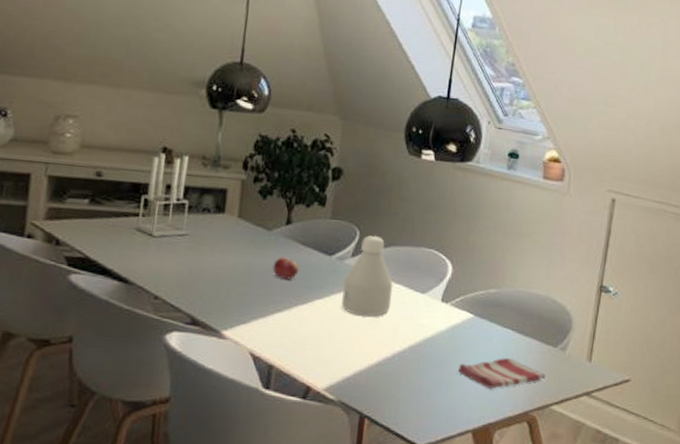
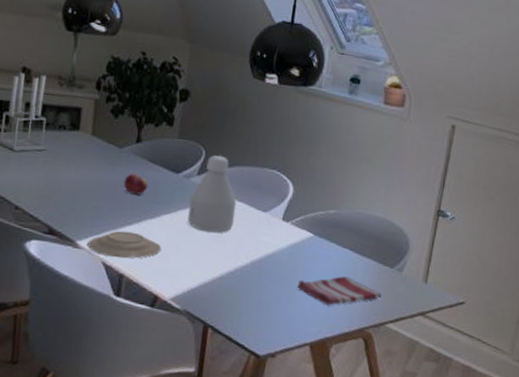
plate: none [234,318,314,348] -> present [87,230,162,259]

